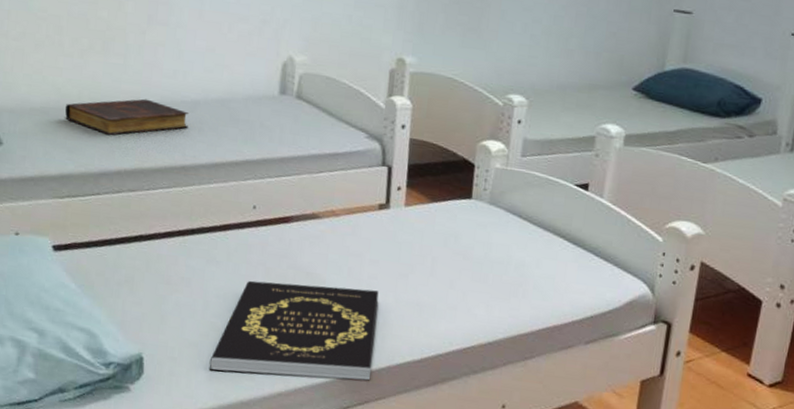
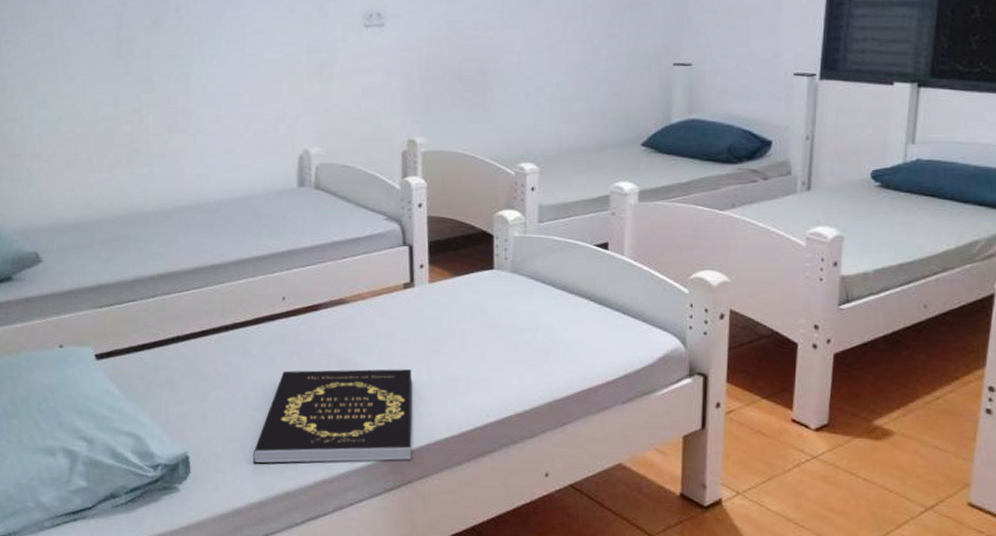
book: present [64,99,189,135] -> none [97,204,214,242]

